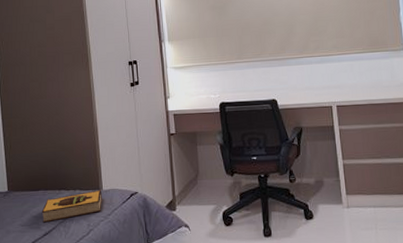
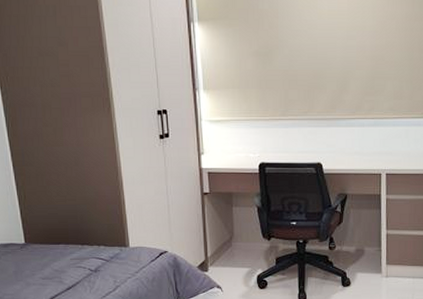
hardback book: present [41,190,102,223] -> none [63,247,129,277]

